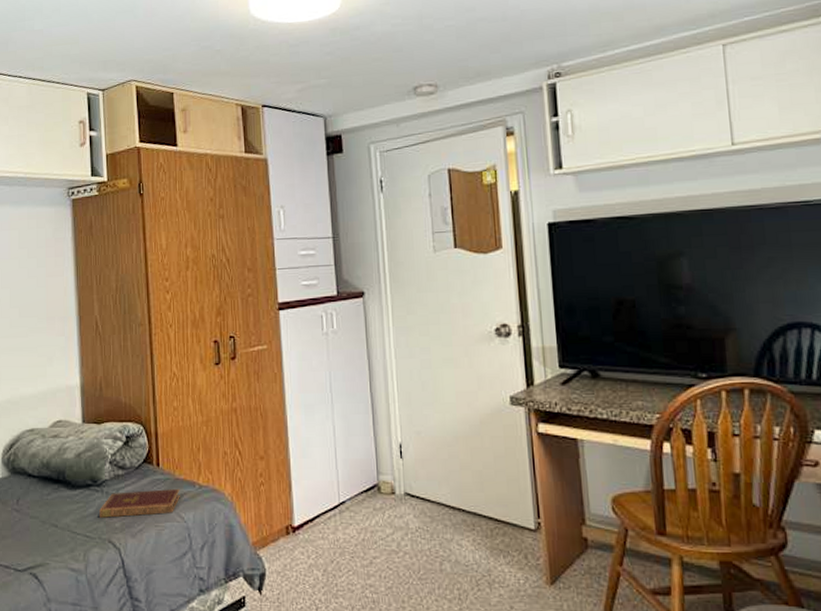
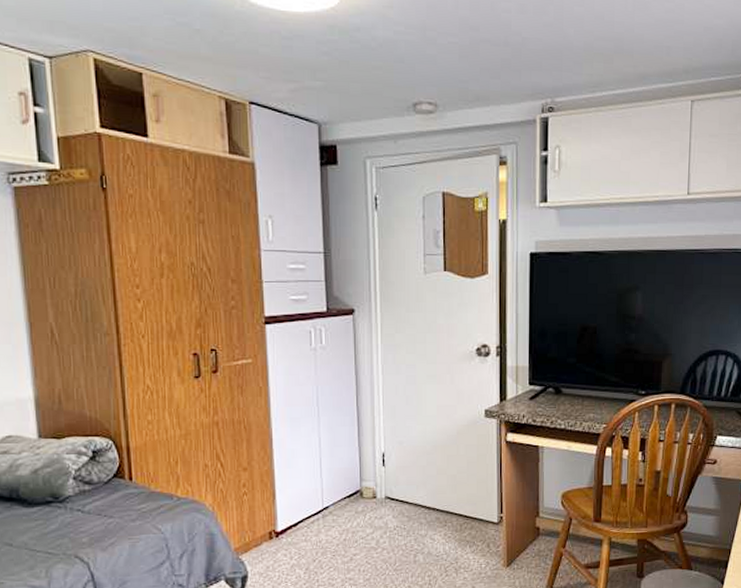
notebook: present [99,488,180,518] -> none [63,501,156,534]

